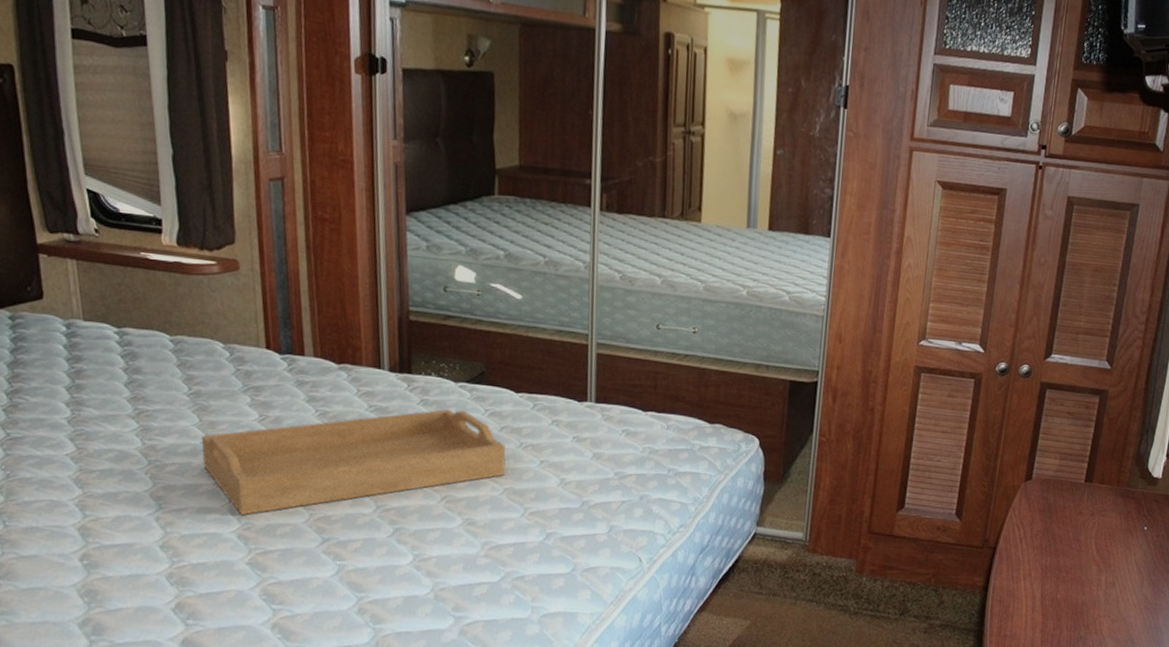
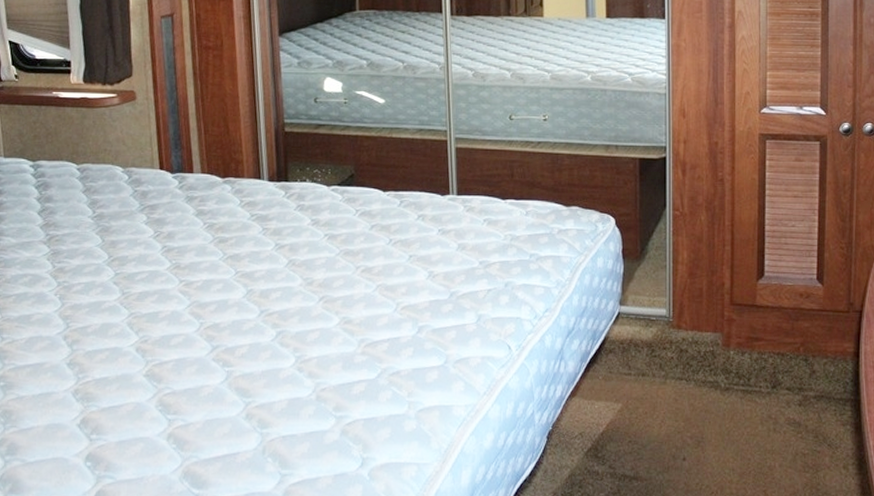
serving tray: present [201,409,506,516] -> none [104,212,377,329]

